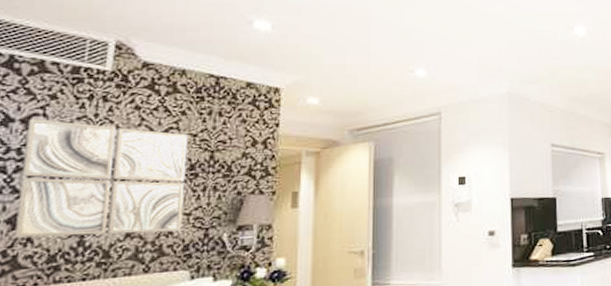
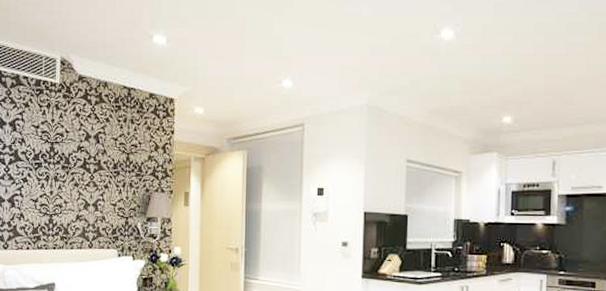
wall art: present [14,118,189,238] -> none [14,122,112,218]

